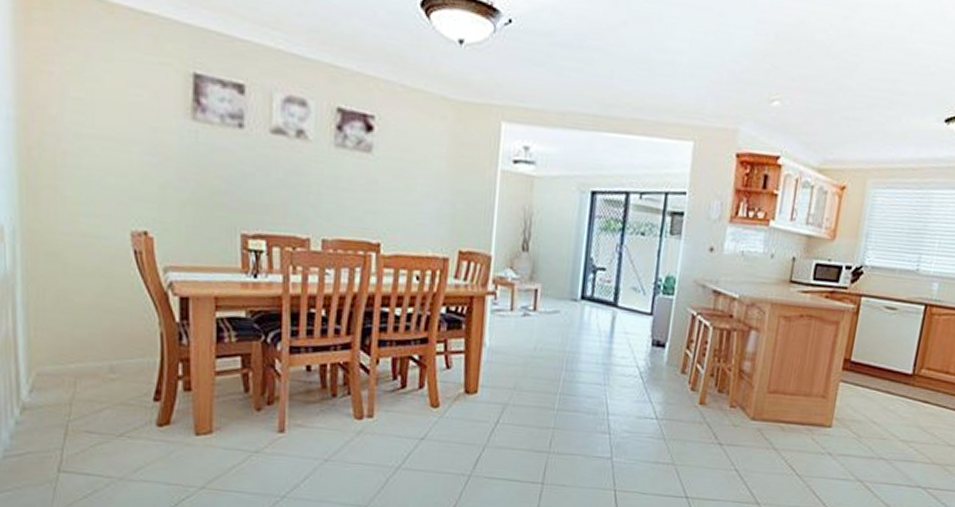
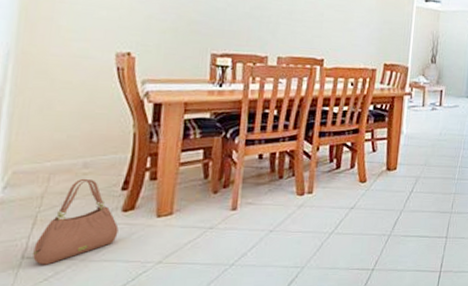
handbag: none [67,384,155,481] -> present [32,178,119,265]

